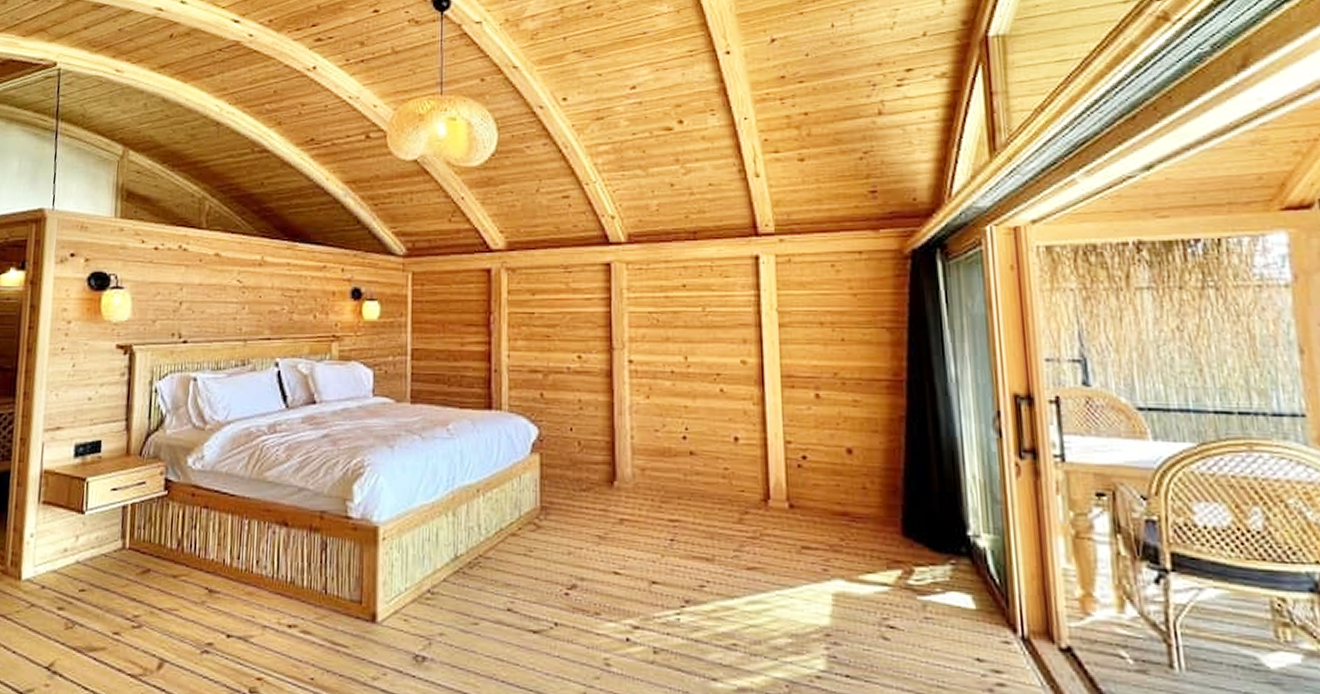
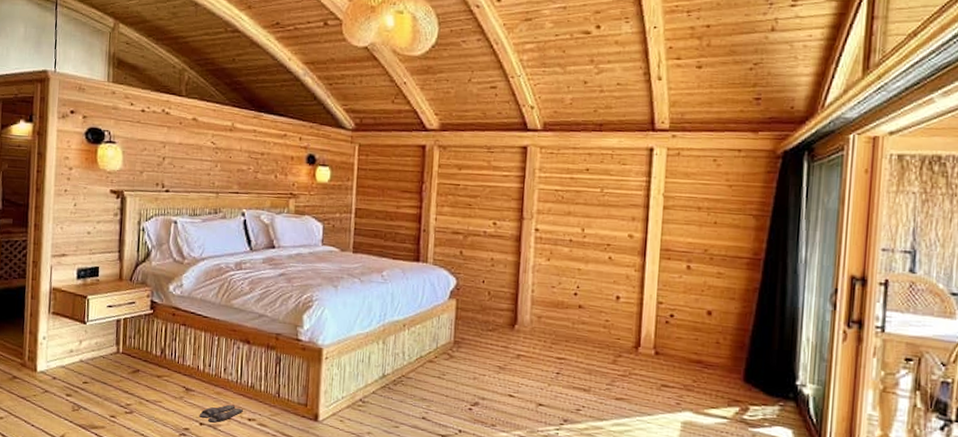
slippers: none [225,607,281,633] -> present [199,404,243,423]

